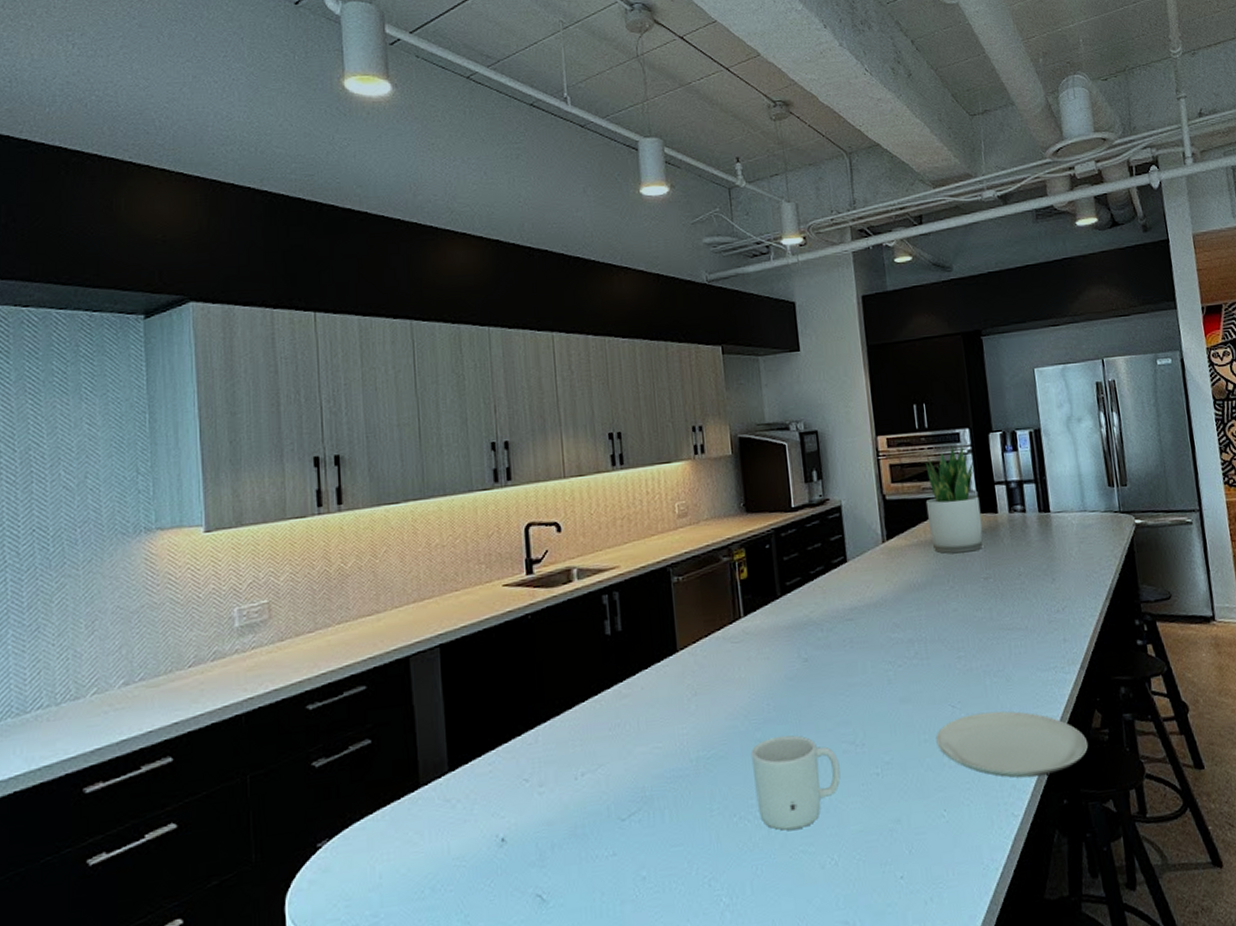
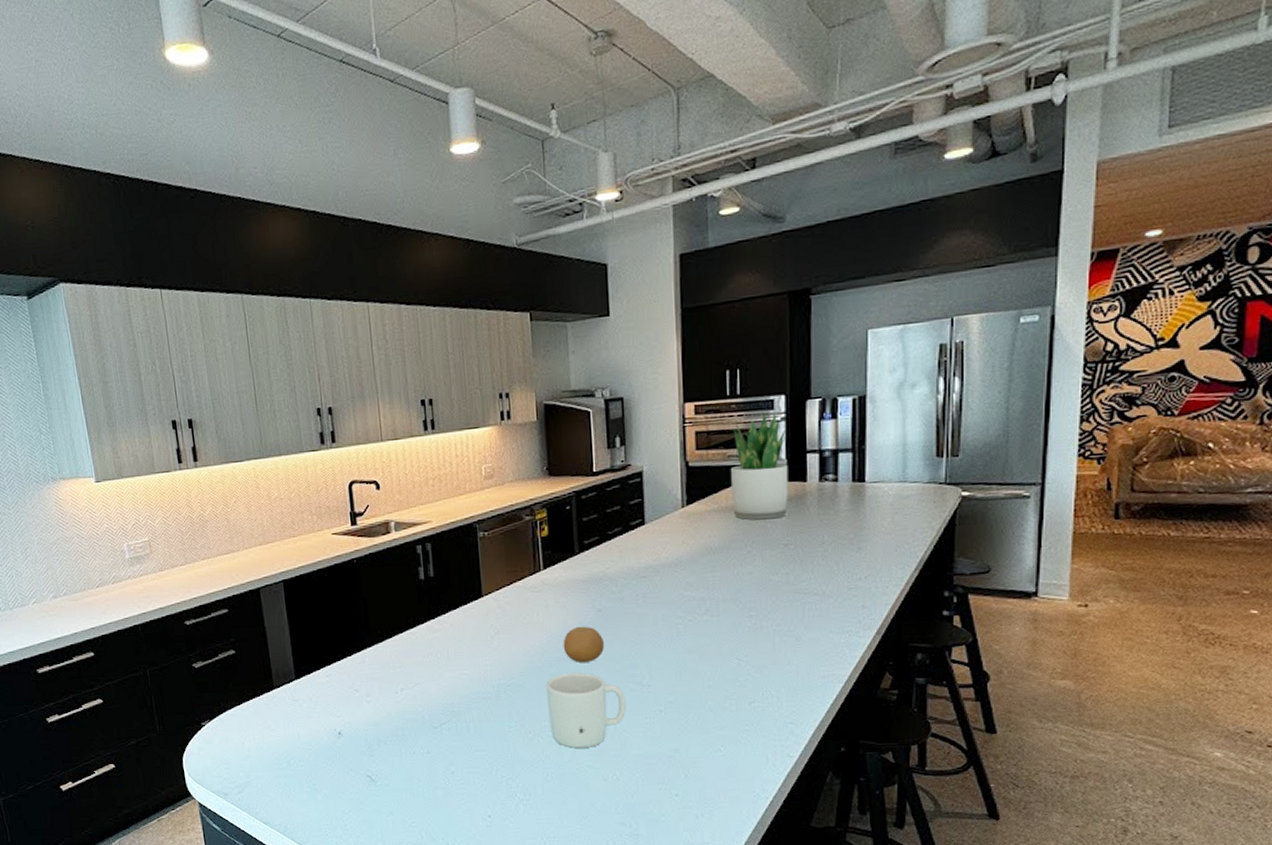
fruit: none [768,679,814,723] -> present [563,626,605,662]
plate: present [936,711,1089,778] -> none [719,666,875,726]

